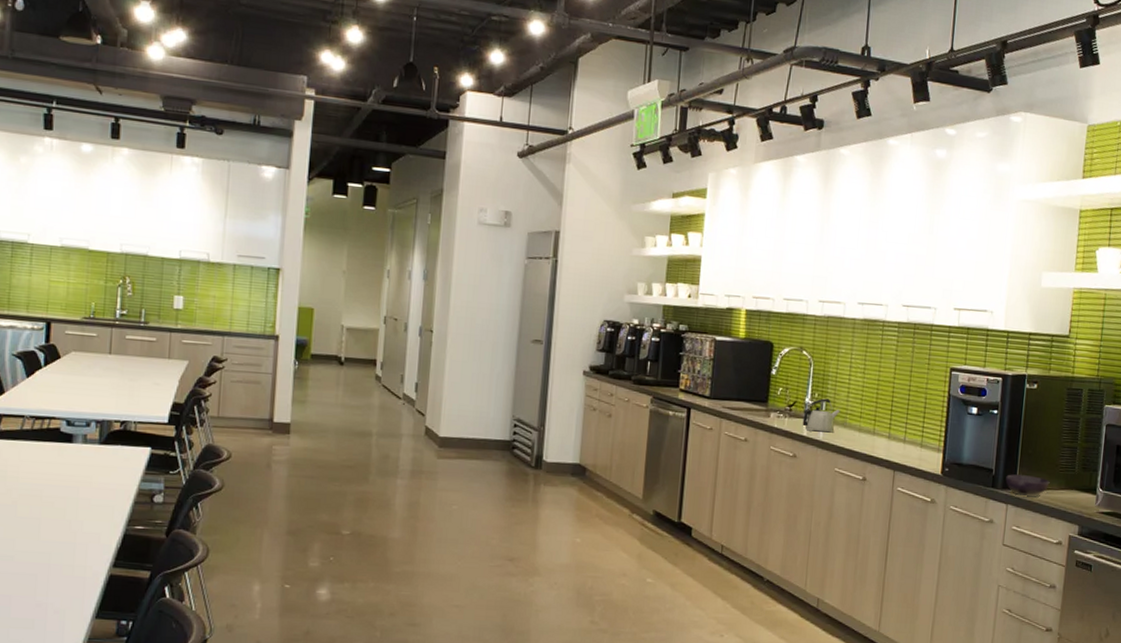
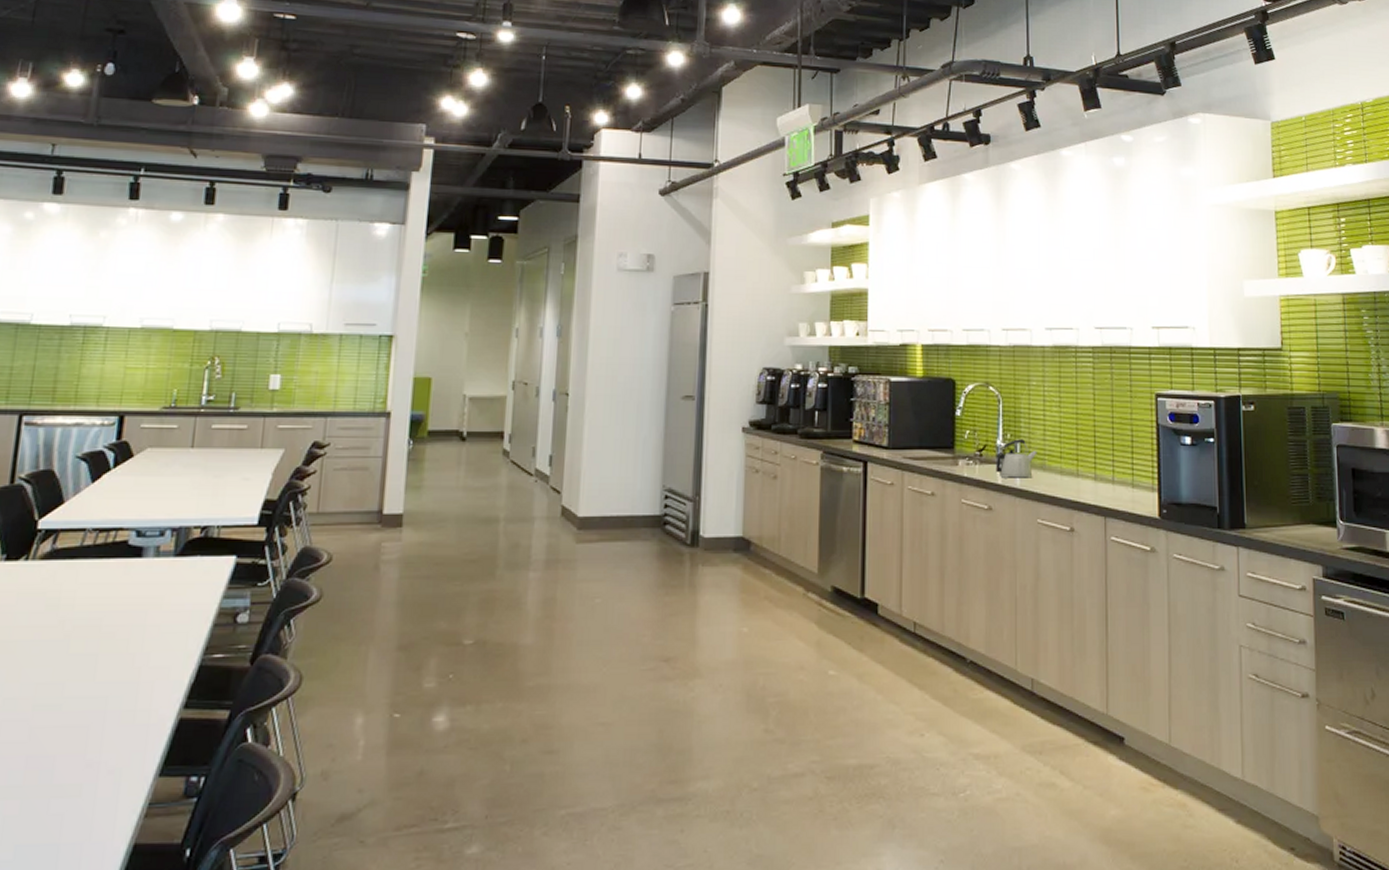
bowl: present [1005,474,1050,497] -> none [1232,511,1283,536]

